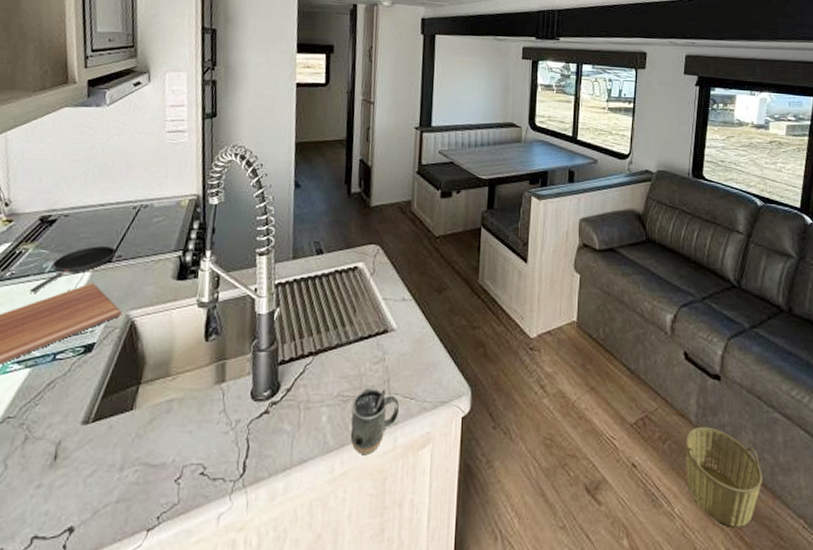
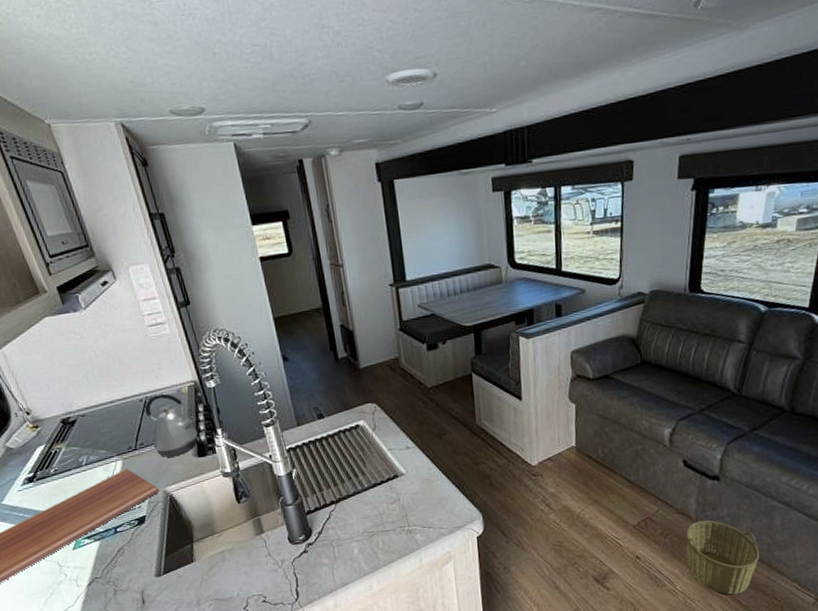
frying pan: present [29,246,116,293] -> none [75,437,138,483]
kettle: none [131,203,187,276] -> present [144,393,198,458]
mug: present [350,387,400,456] -> none [377,523,421,575]

